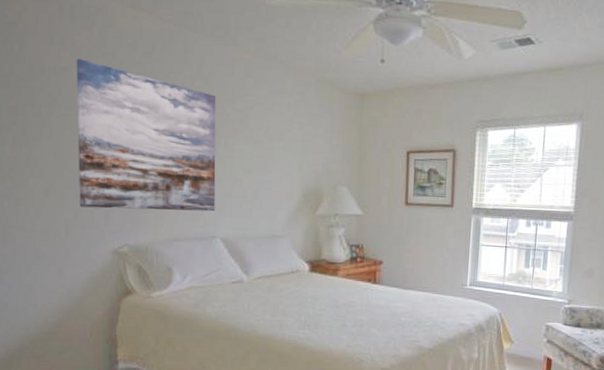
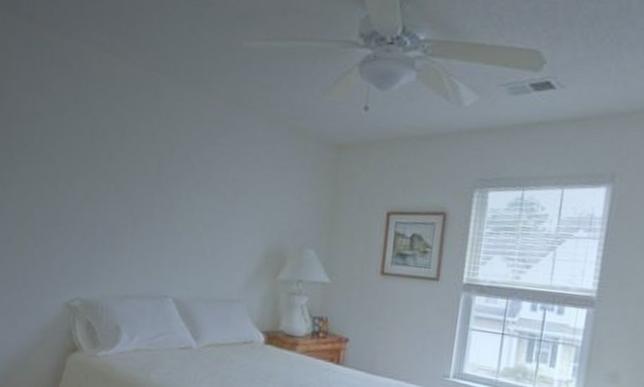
wall art: present [76,59,216,212] -> none [38,105,182,269]

